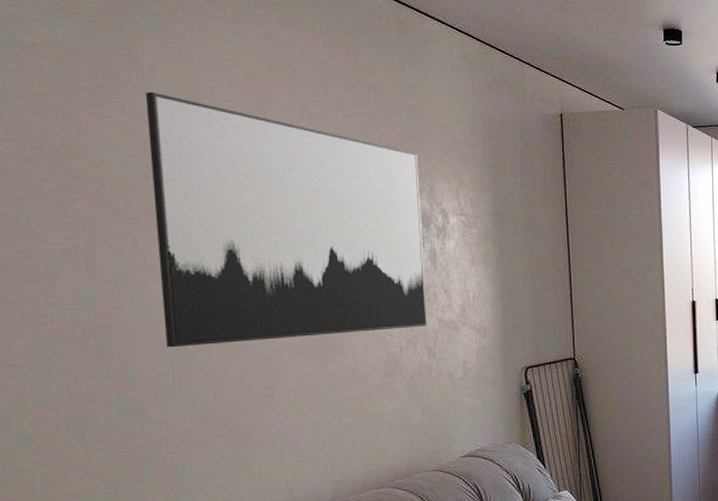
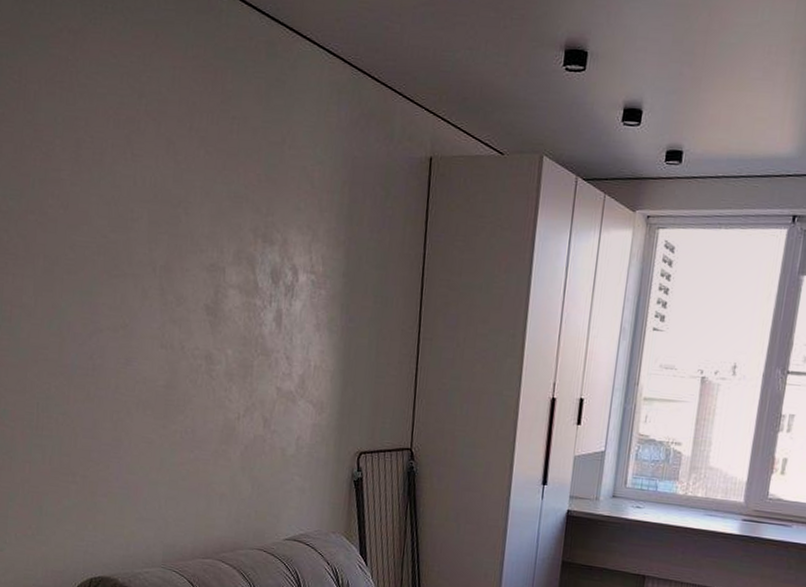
wall art: present [145,91,427,348] -> none [30,120,274,395]

